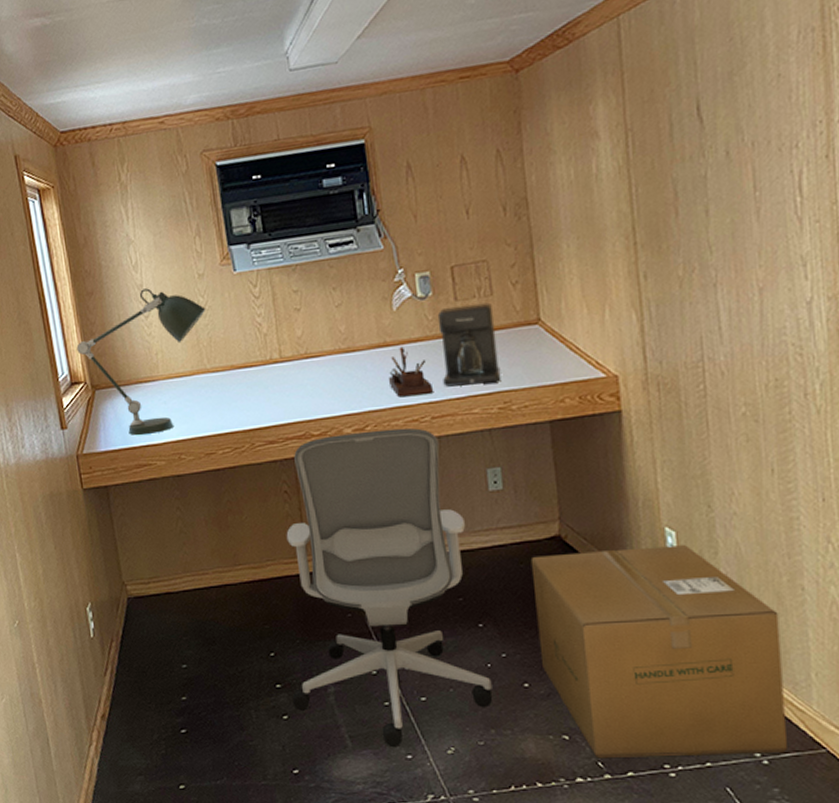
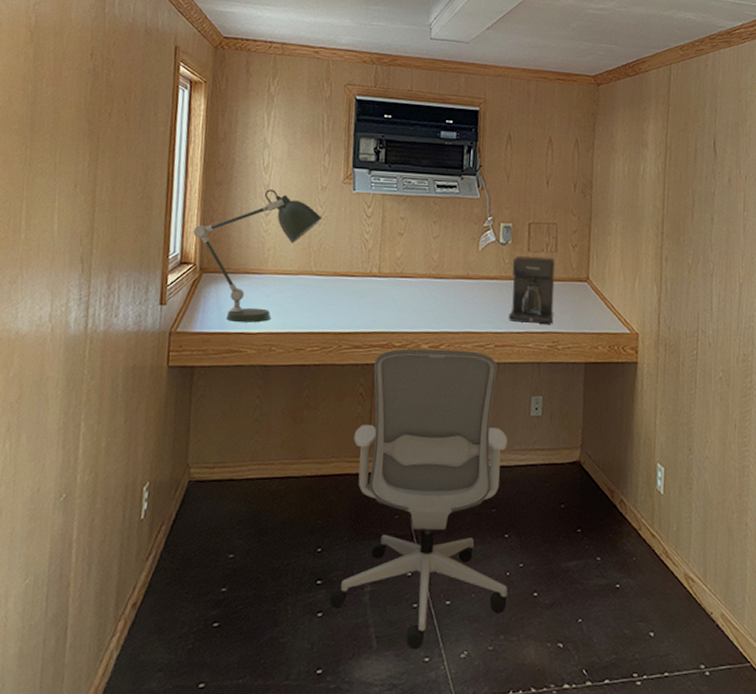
desk organizer: present [388,346,433,398] -> none [465,281,500,325]
box: present [530,545,787,759] -> none [551,477,728,667]

